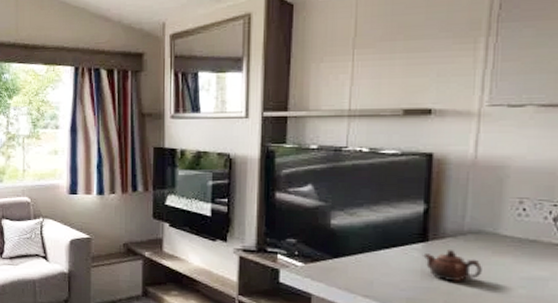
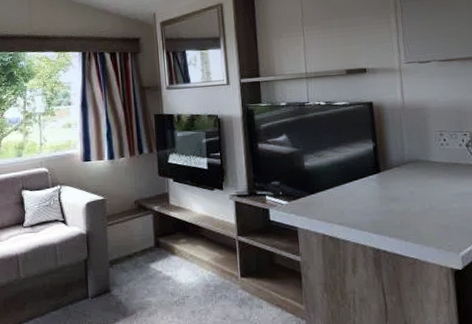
teapot: present [423,250,482,282] -> none [378,177,424,204]

